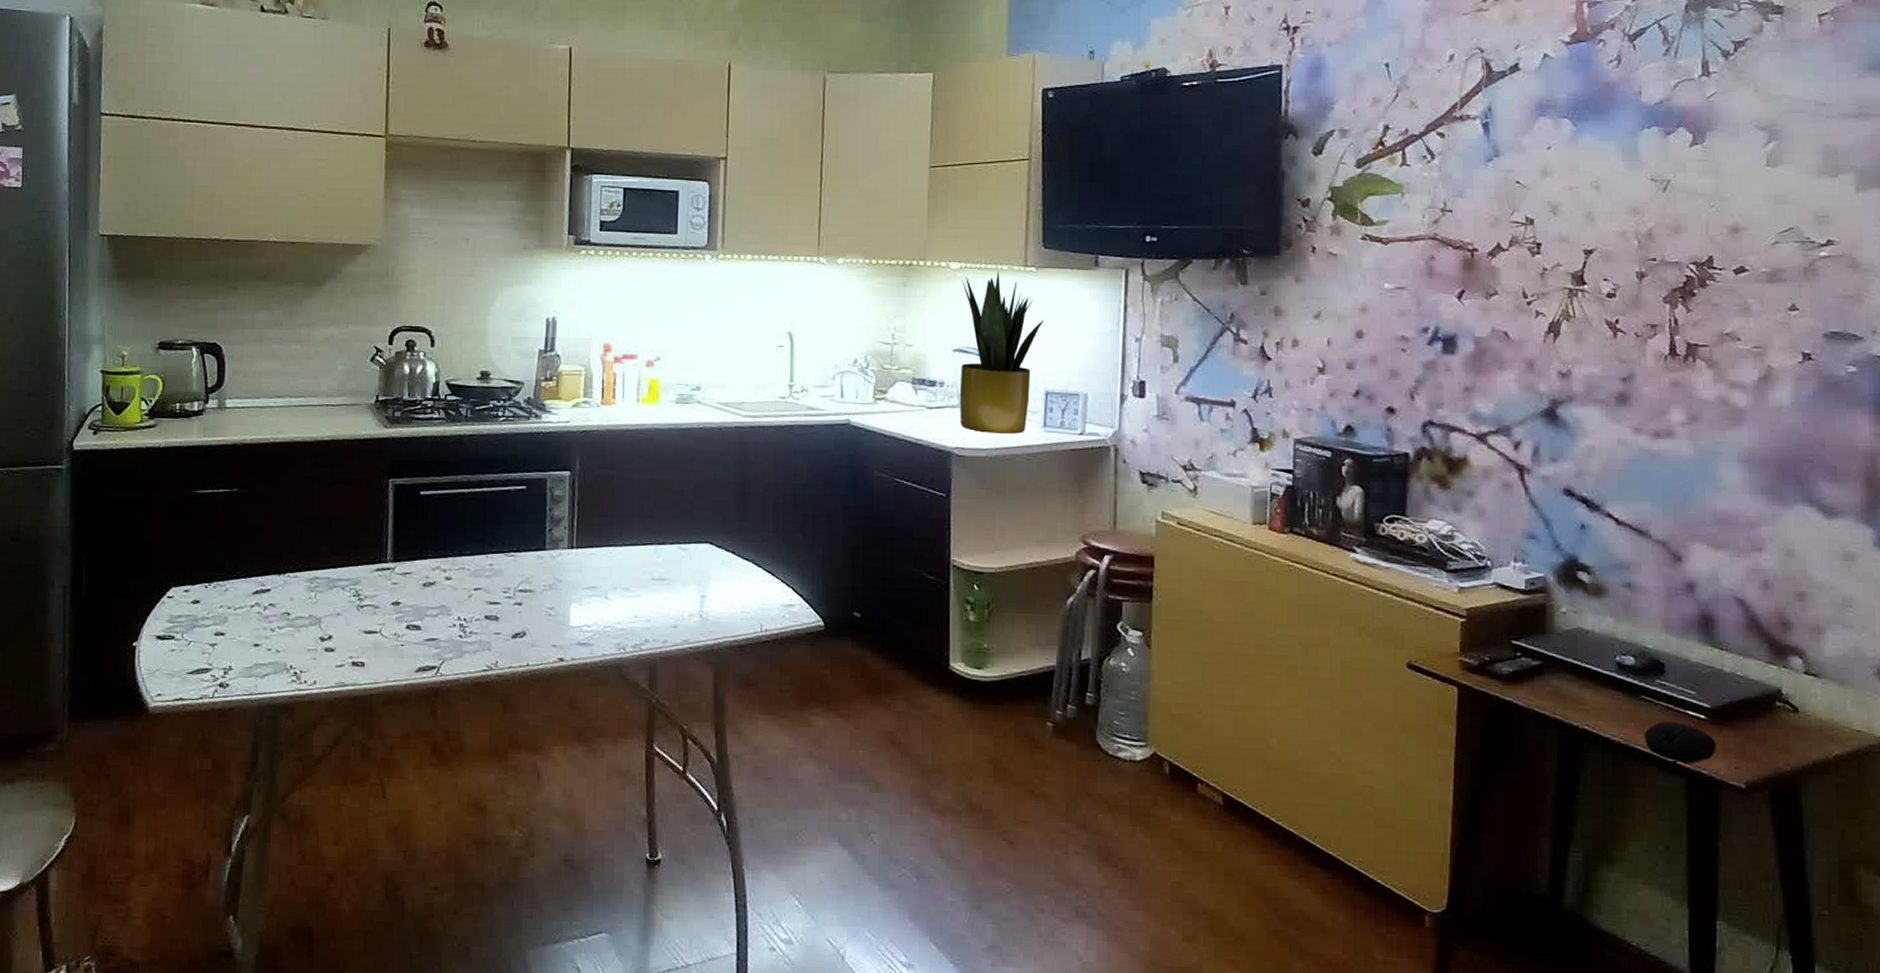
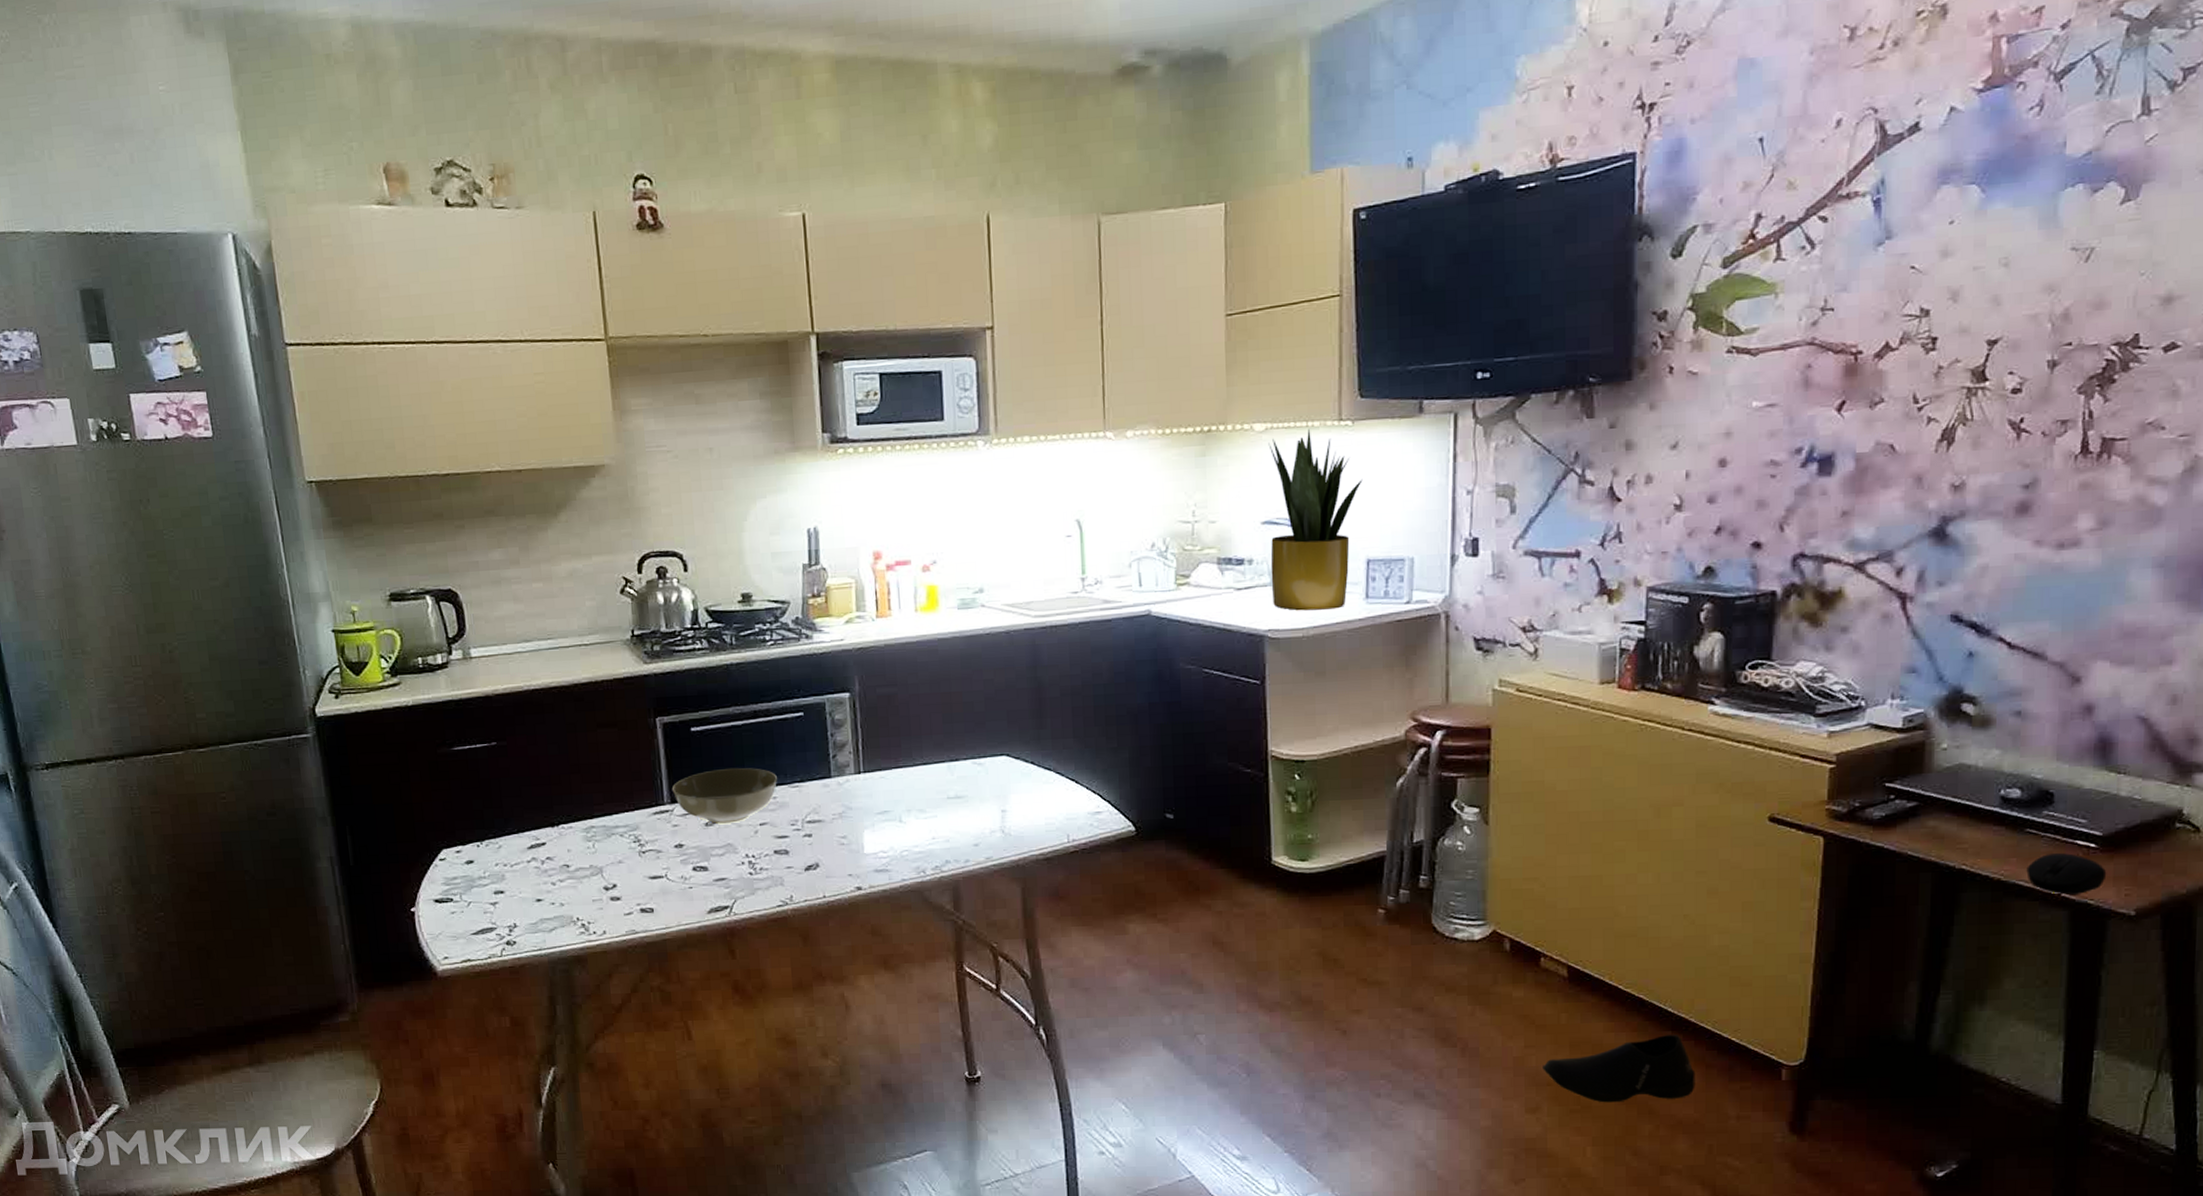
bowl: none [395,533,496,586] -> present [671,768,778,824]
shoe: none [1199,871,1344,938] -> present [1542,1035,1695,1103]

